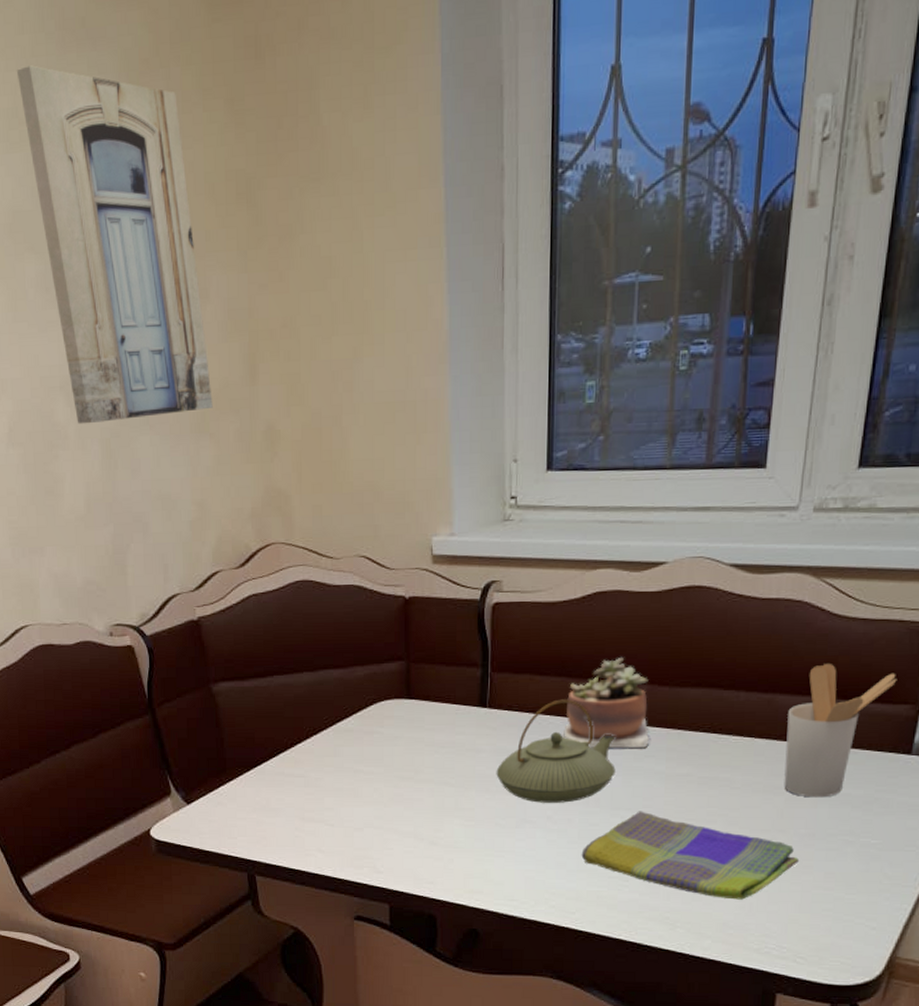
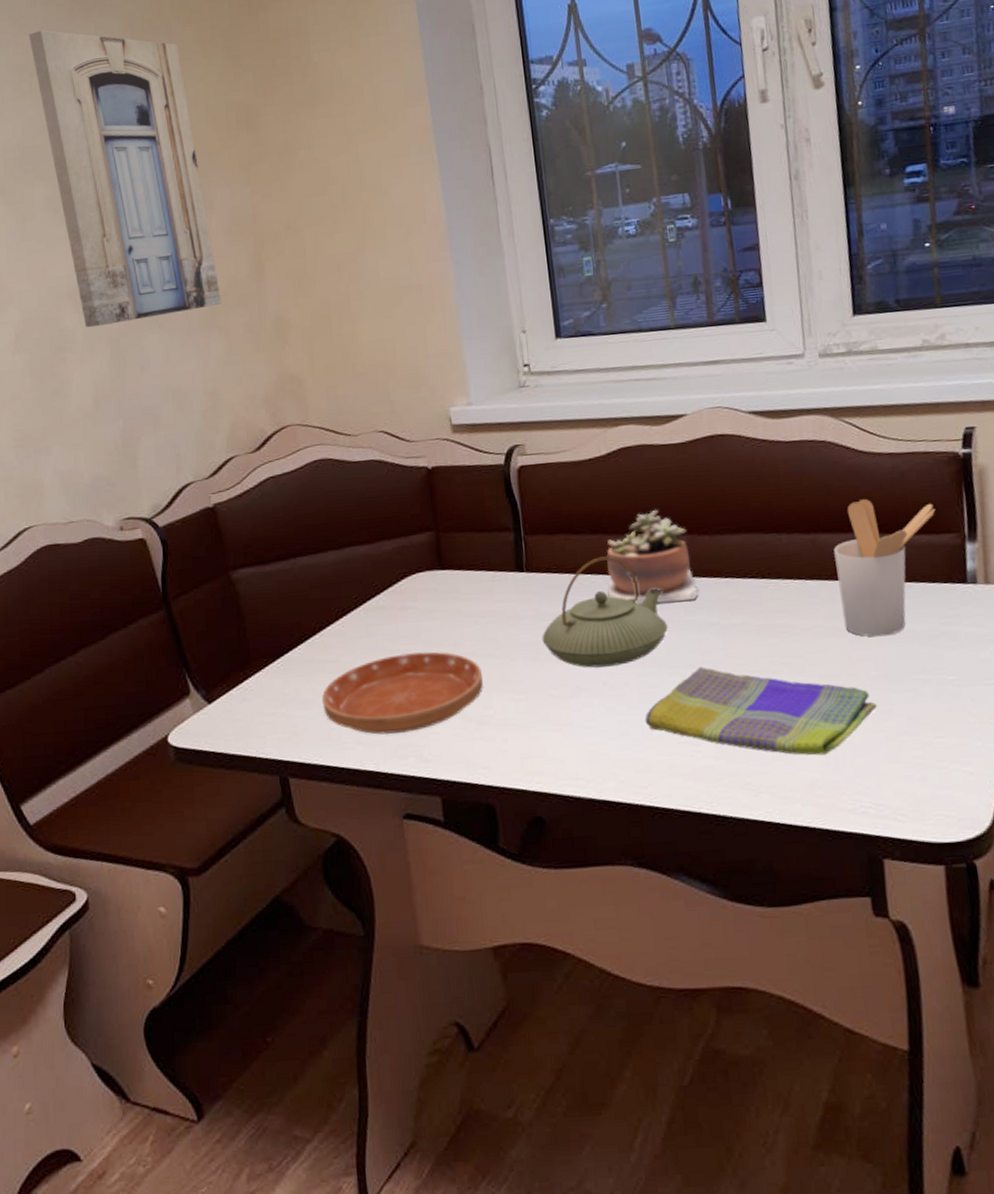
saucer: none [289,775,438,847] -> present [321,651,484,735]

